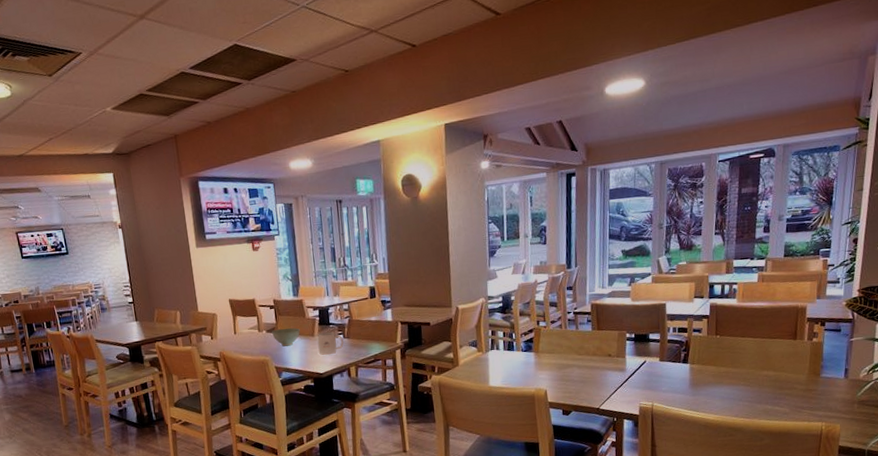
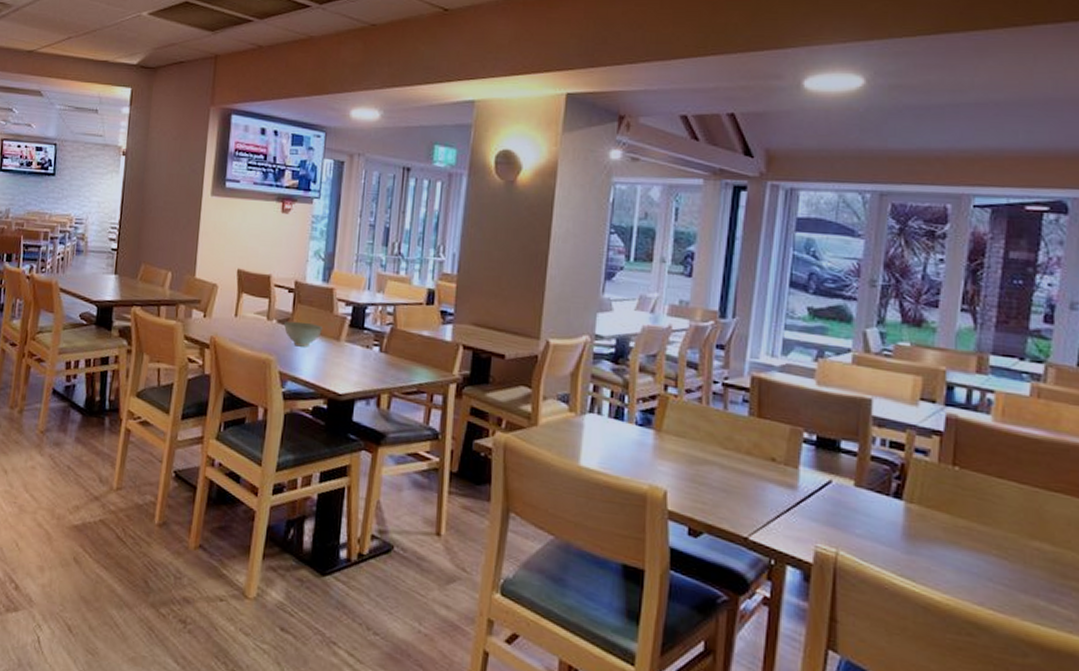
mug: present [317,332,344,356] -> none [342,338,379,372]

